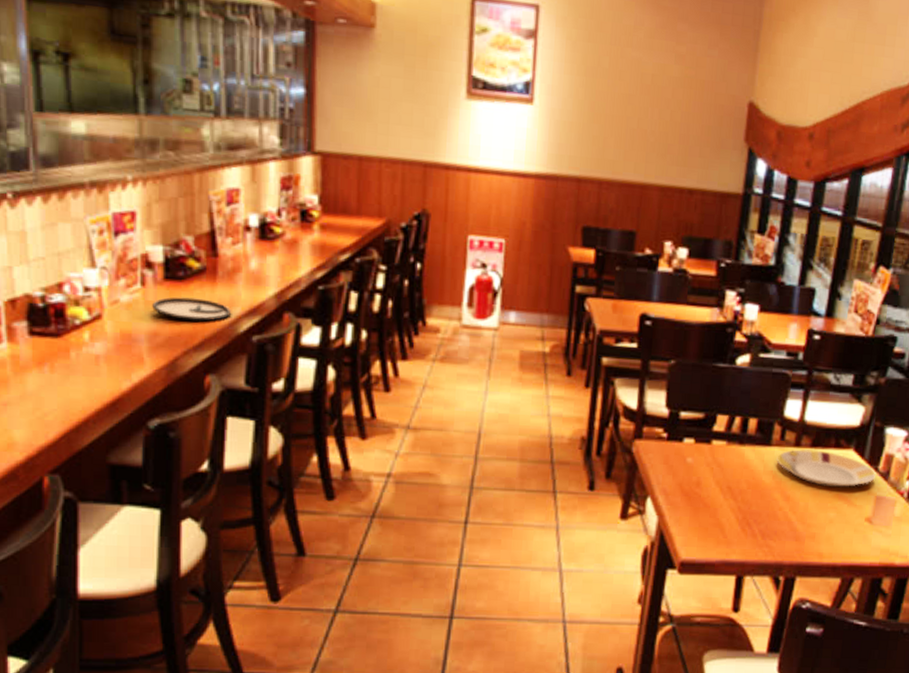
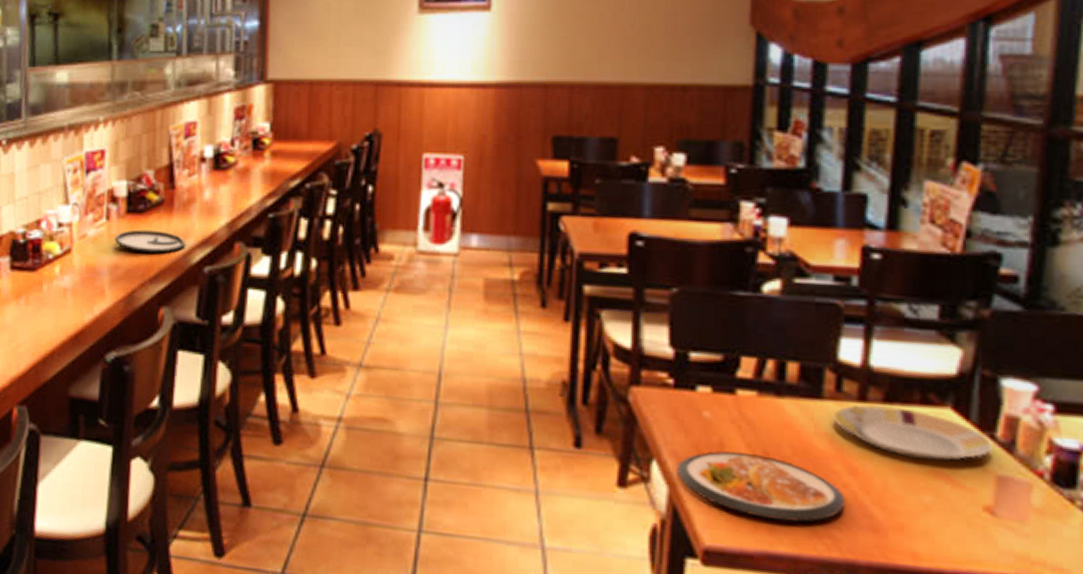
dish: none [665,487,780,537] -> present [677,450,845,522]

